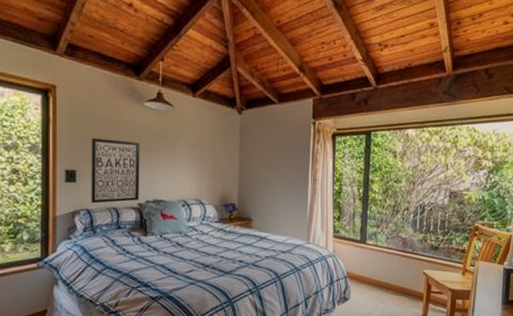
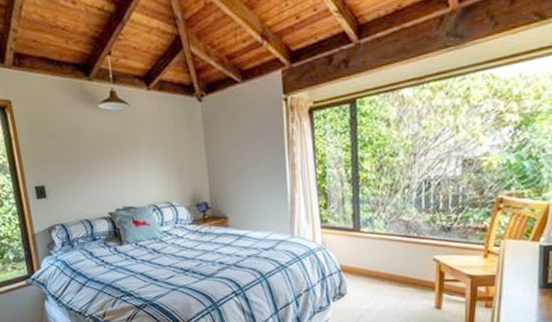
wall art: present [91,137,140,204] -> none [53,148,110,218]

